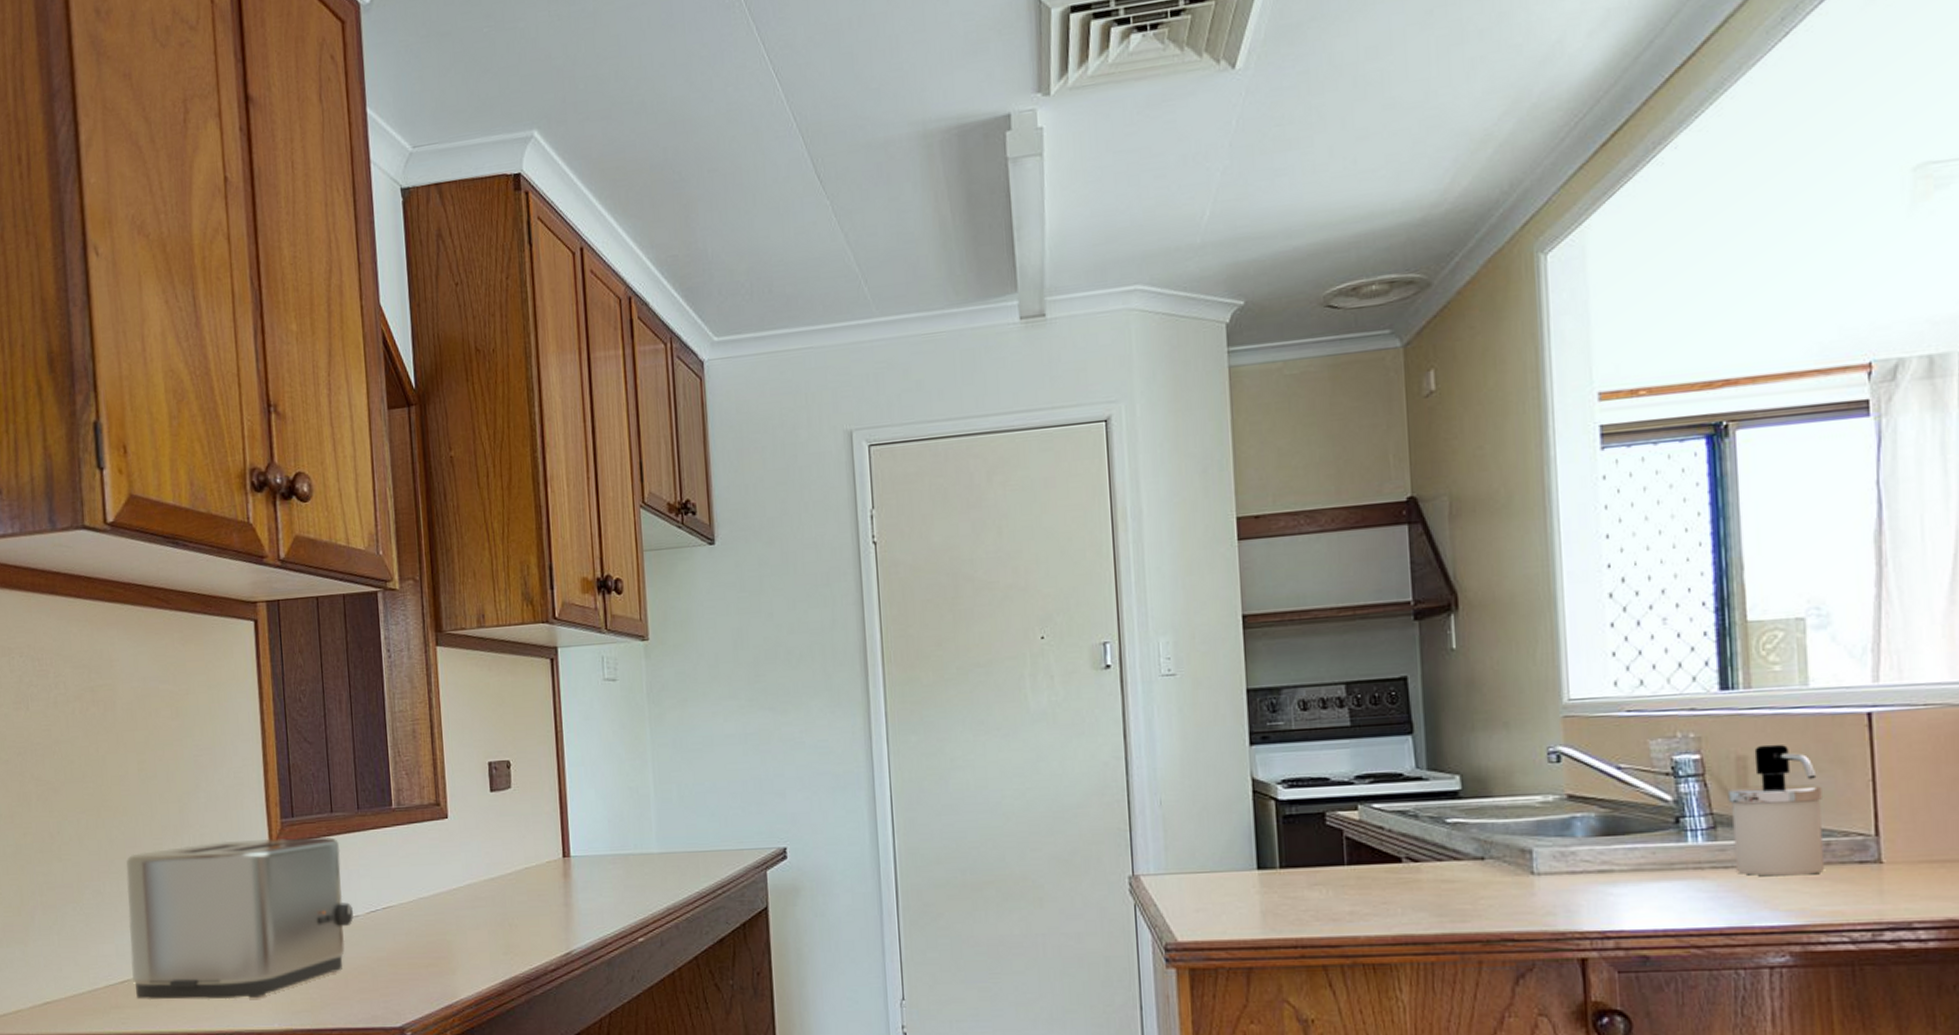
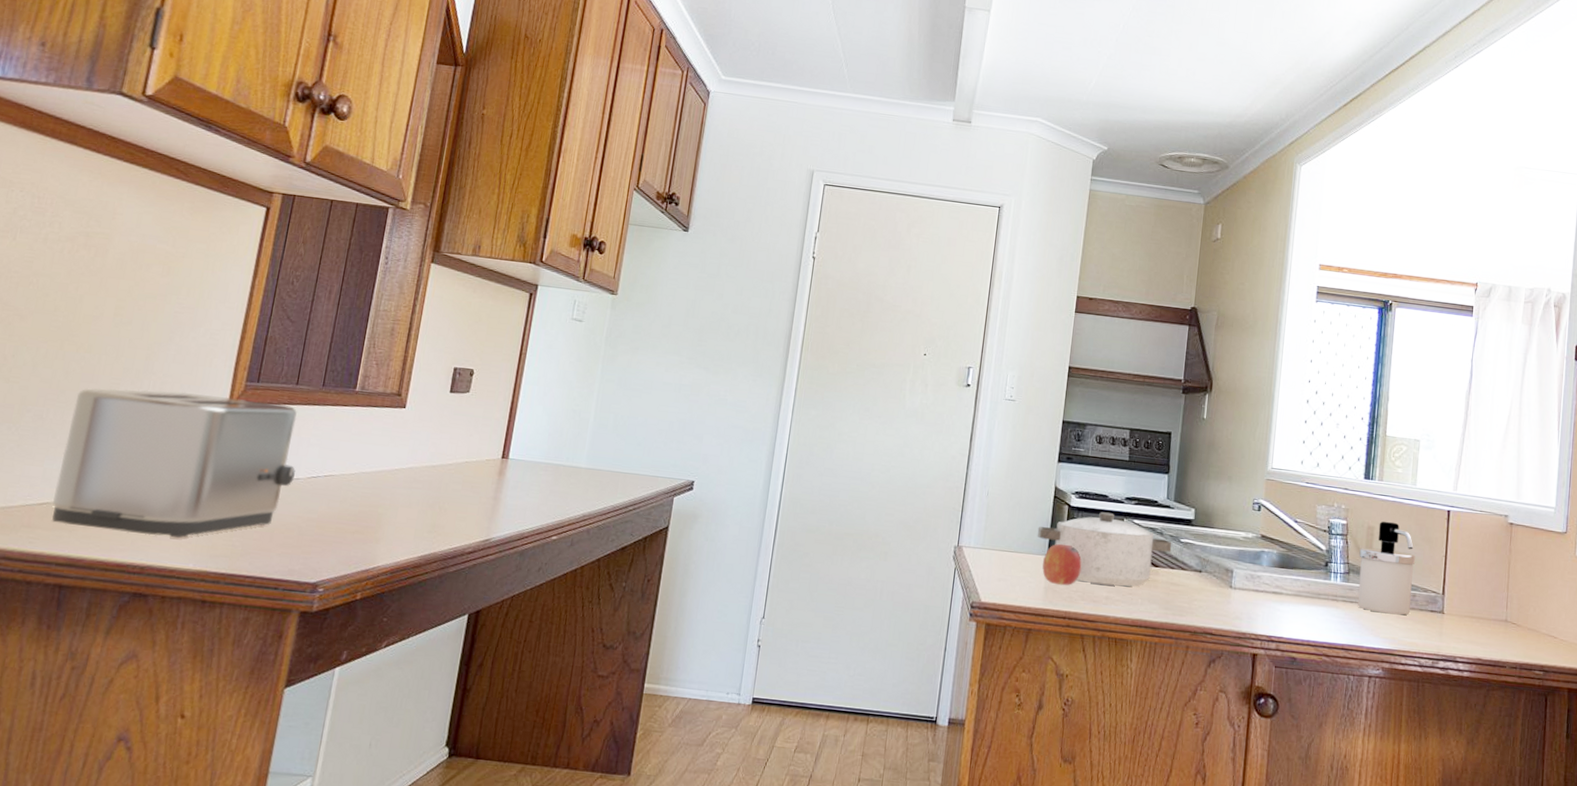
cooking pot: none [1237,799,1435,897] -> present [1037,512,1172,587]
fruit: none [1251,851,1309,906] -> present [1042,543,1082,586]

